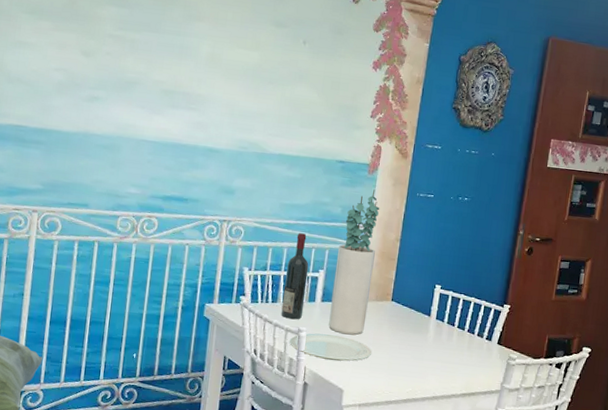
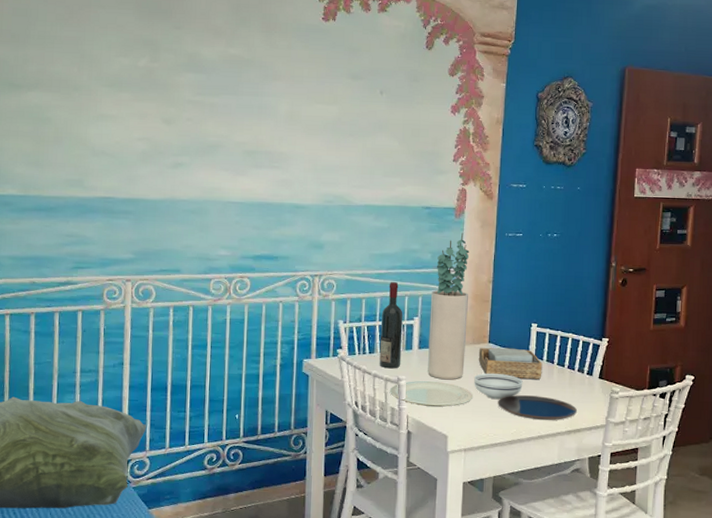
bowl: none [373,330,423,358] -> present [474,373,523,400]
napkin holder: none [380,305,443,341] -> present [478,347,543,379]
plate: none [395,354,474,383] -> present [498,395,578,421]

